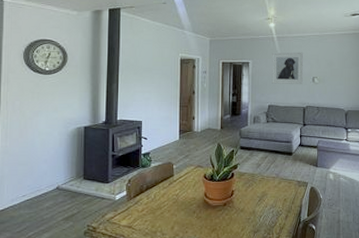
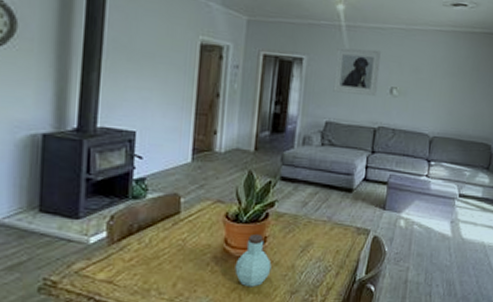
jar: none [213,188,239,229] -> present [235,233,272,287]

